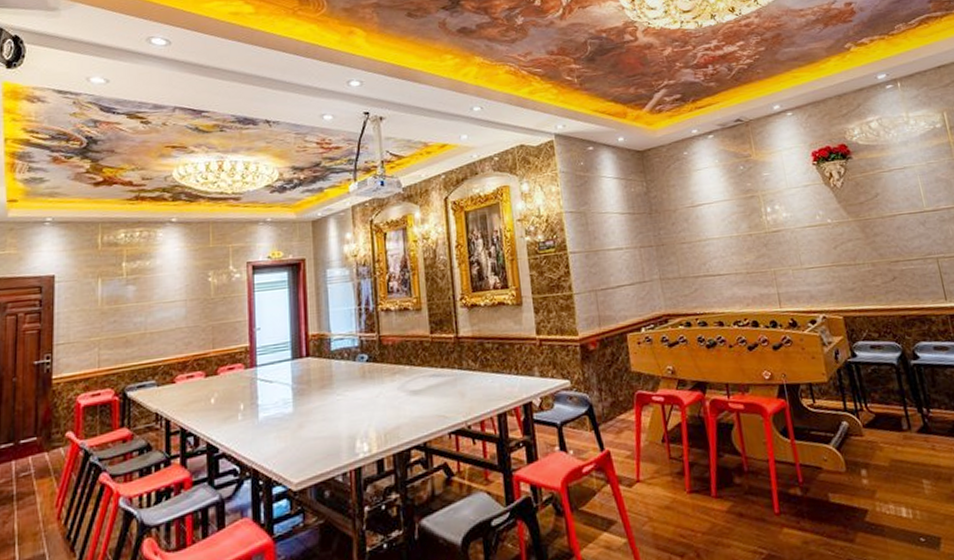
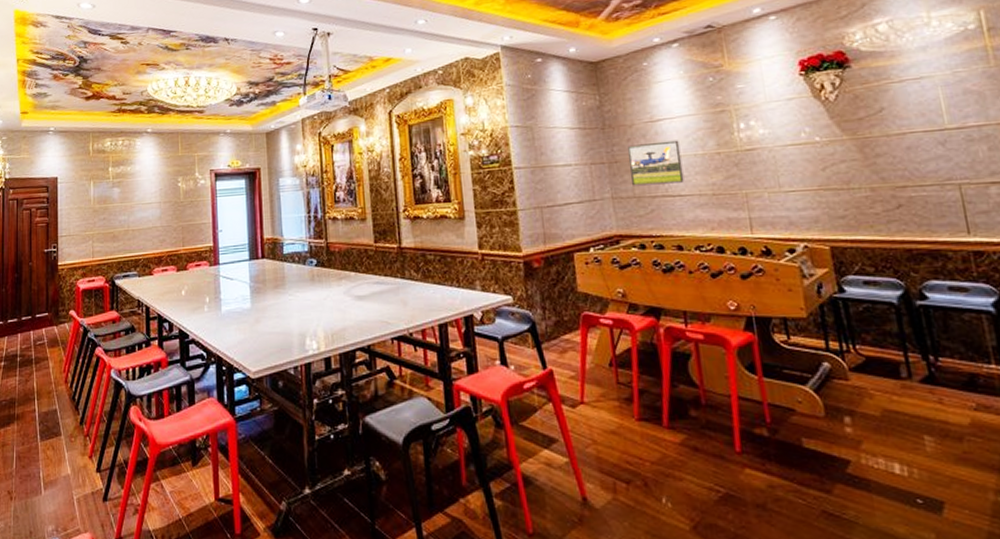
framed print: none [673,223,723,267] -> present [628,140,685,186]

